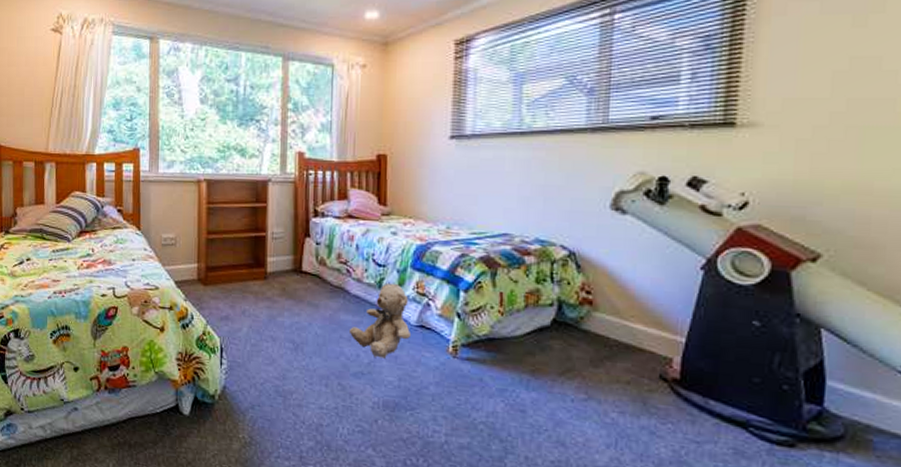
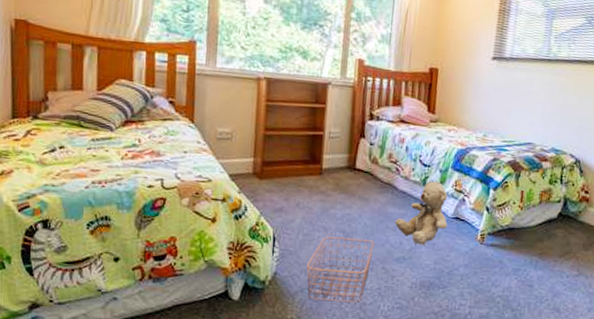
basket: none [255,347,328,423] -> present [306,236,374,303]

